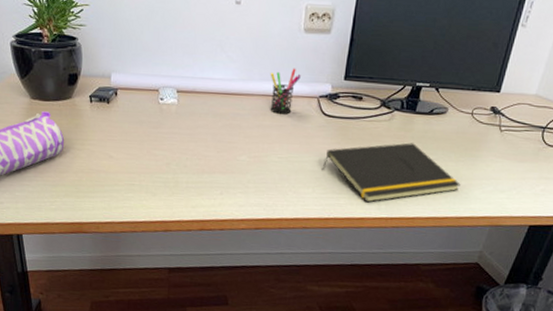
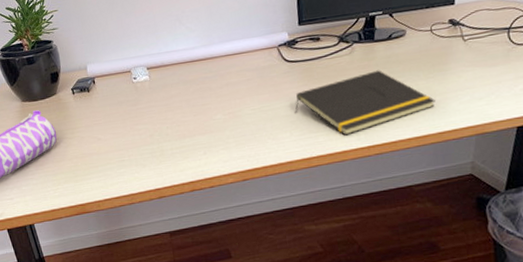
pen holder: present [270,68,301,114] -> none [228,25,257,70]

